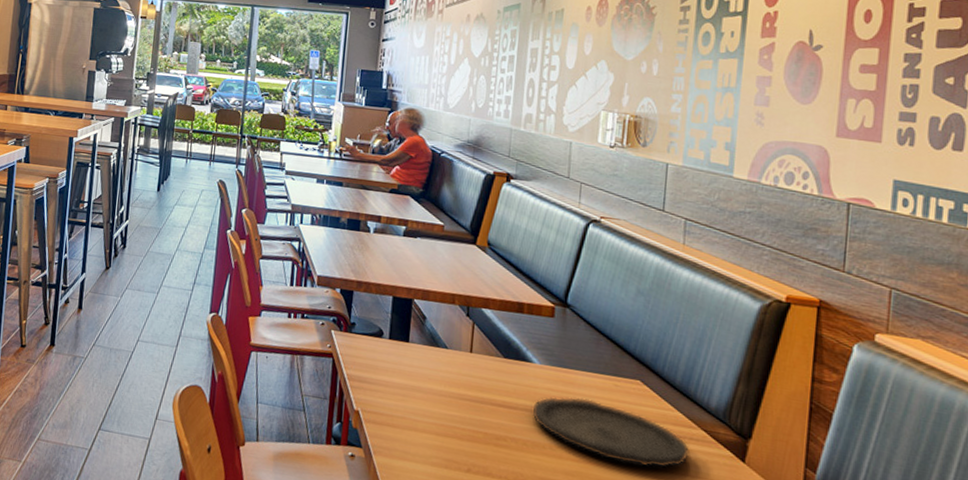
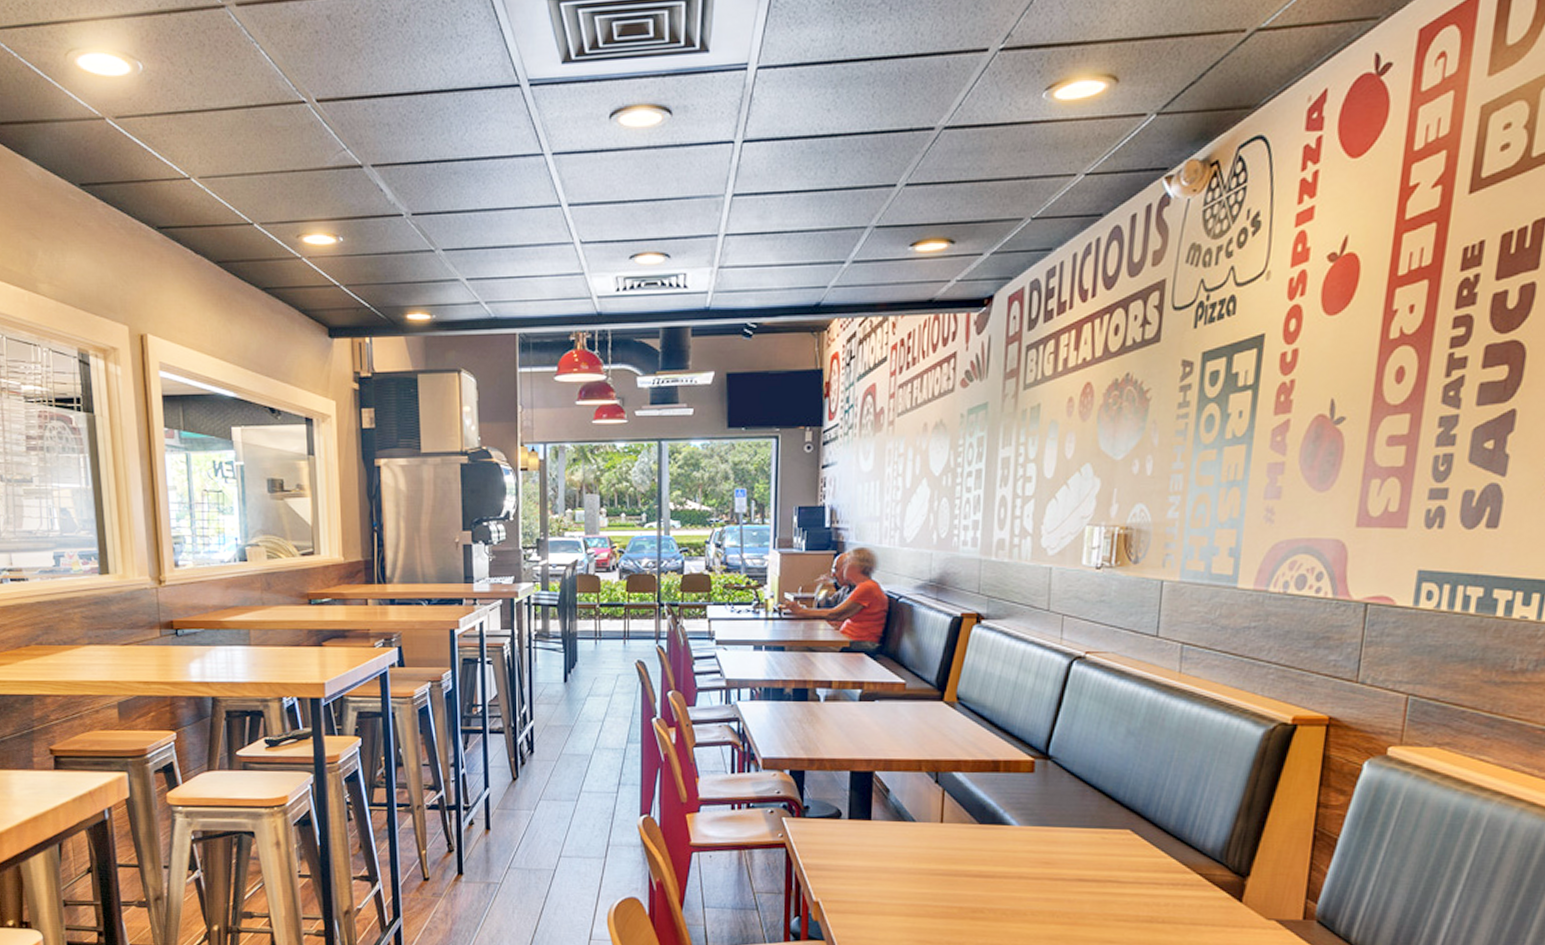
plate: present [532,396,690,467] -> none [1011,856,1183,920]

